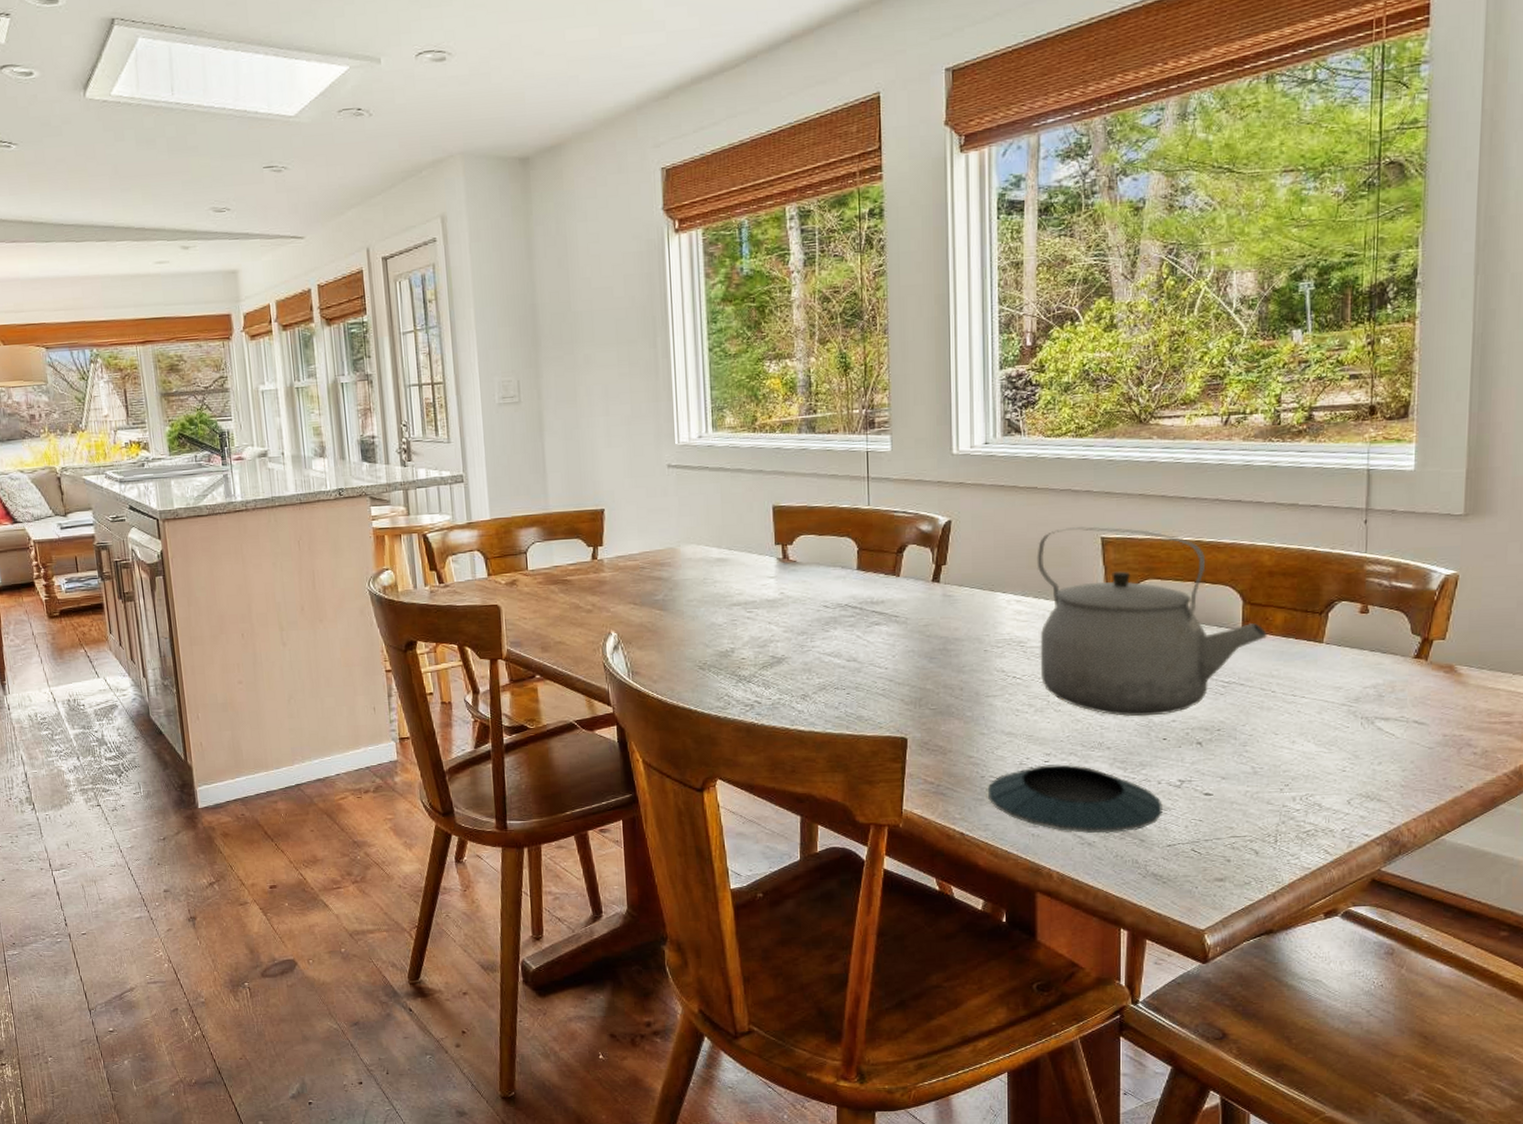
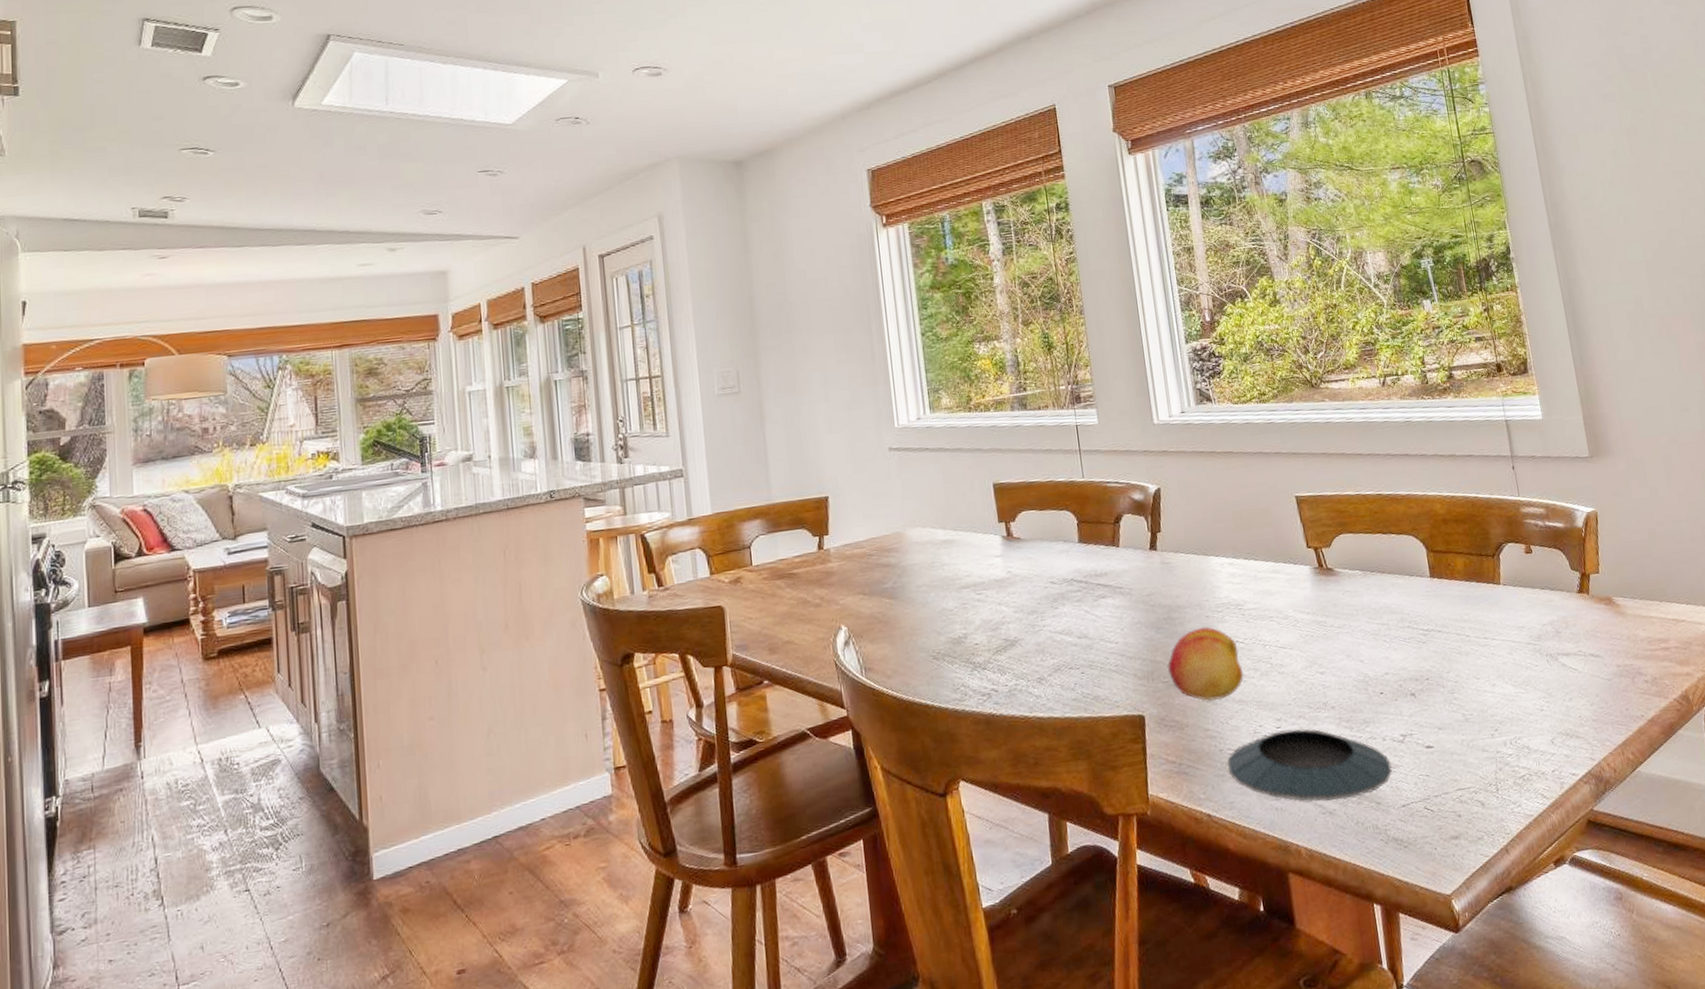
fruit: none [936,660,1017,731] -> present [1167,626,1244,701]
tea kettle: present [1037,526,1267,717] -> none [1240,485,1453,673]

